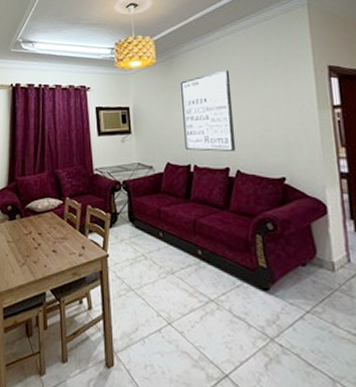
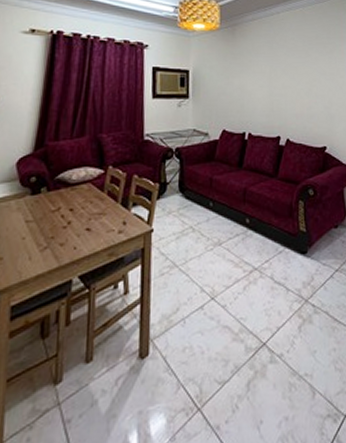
wall art: present [181,70,236,152] -> none [242,43,288,120]

